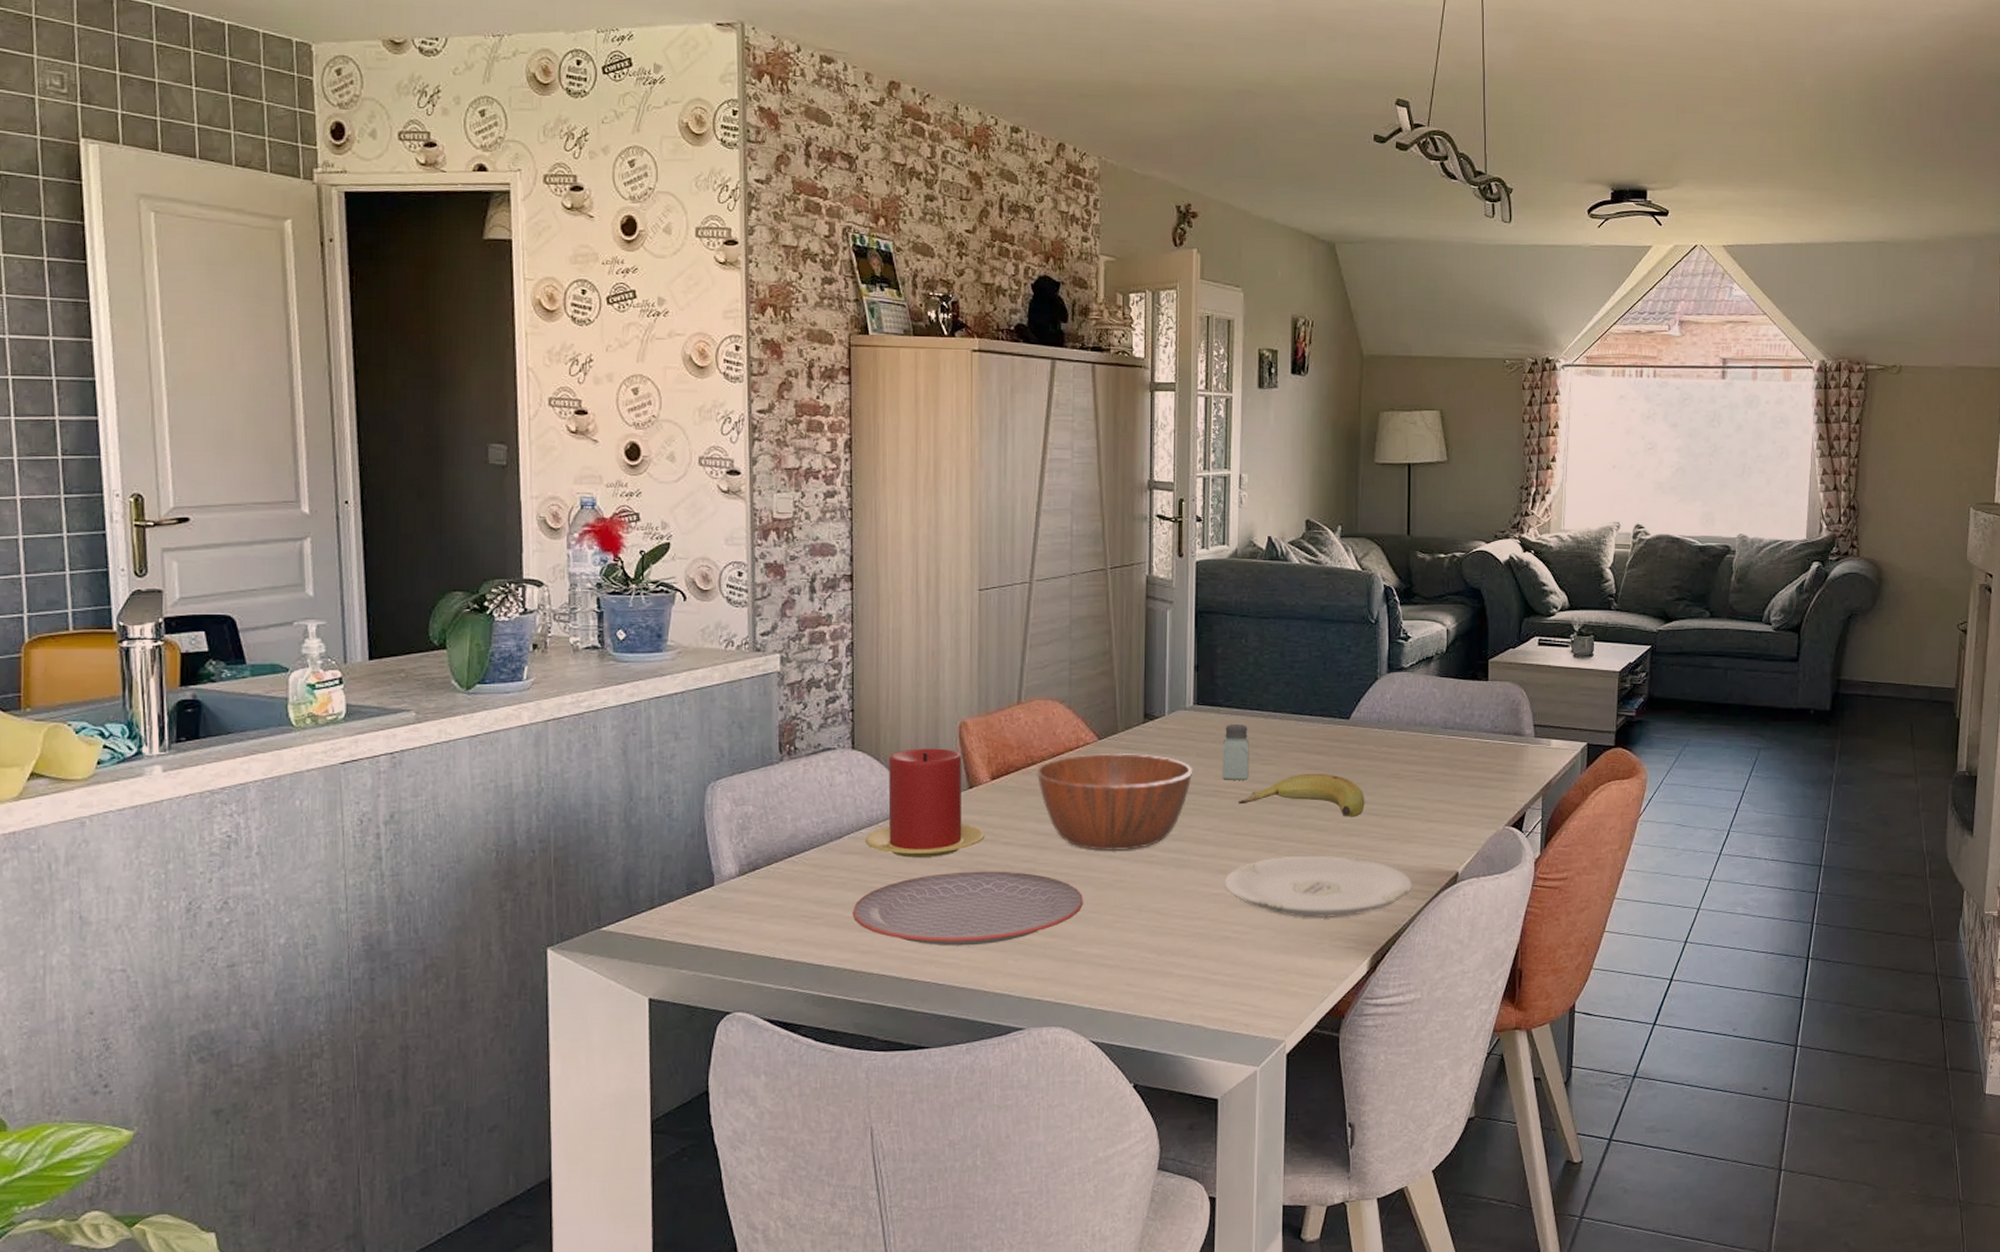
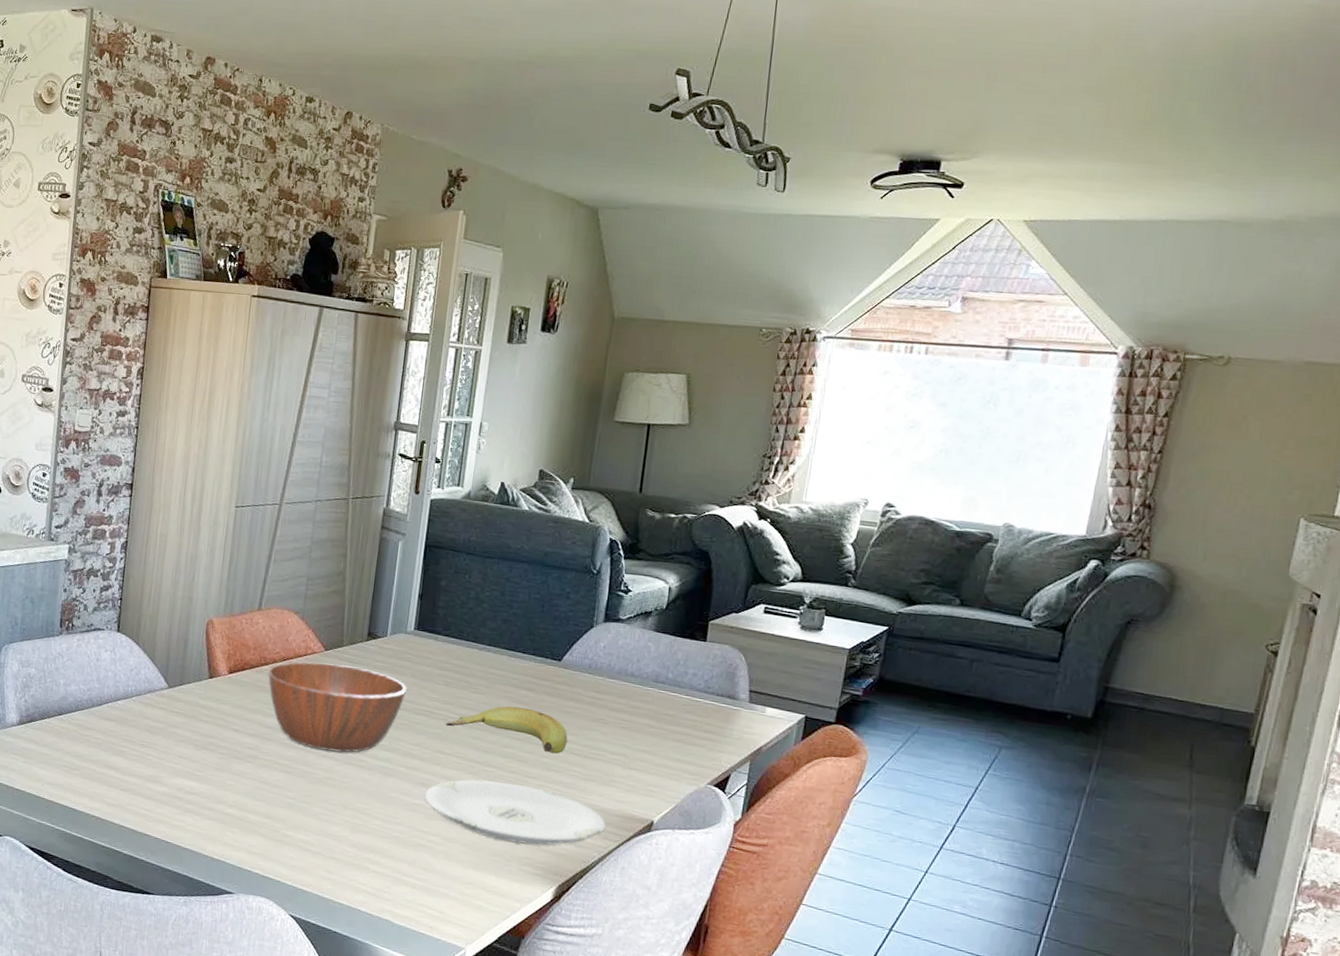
plate: present [852,871,1083,946] -> none [103,747,297,815]
candle: present [866,748,985,858] -> none [120,637,219,734]
saltshaker: present [1222,725,1249,780] -> none [433,652,463,705]

